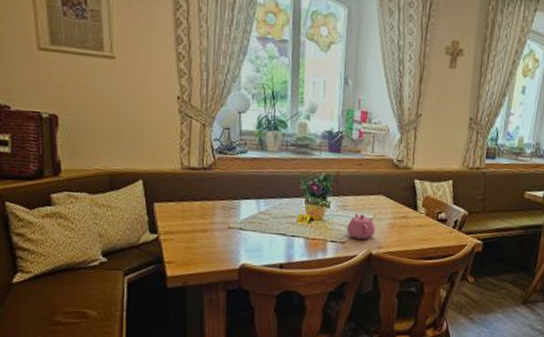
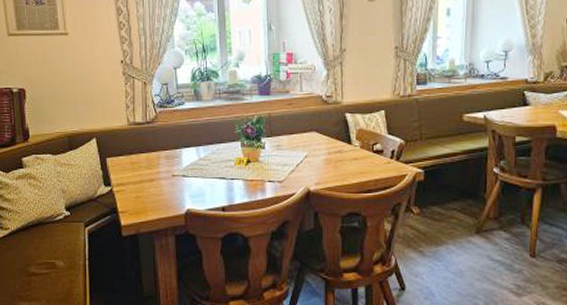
teapot: present [346,213,376,239] -> none [283,152,312,177]

